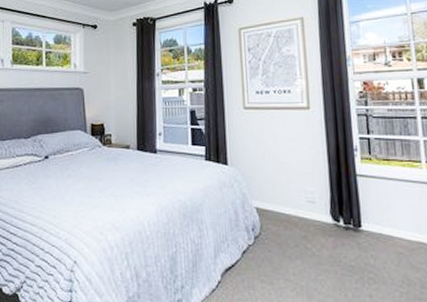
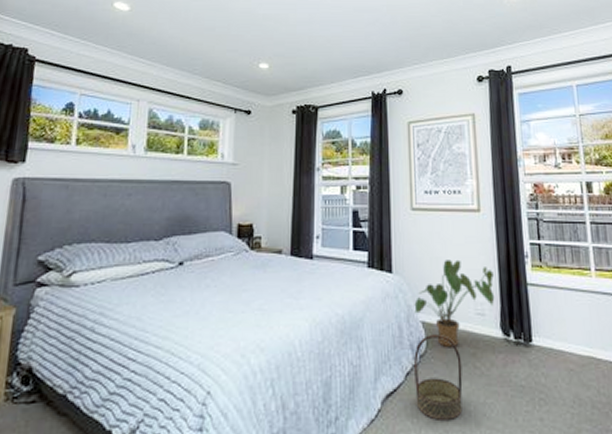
house plant: none [248,153,325,230] -> present [414,259,495,347]
basket: none [249,218,295,292] -> present [414,333,463,420]

